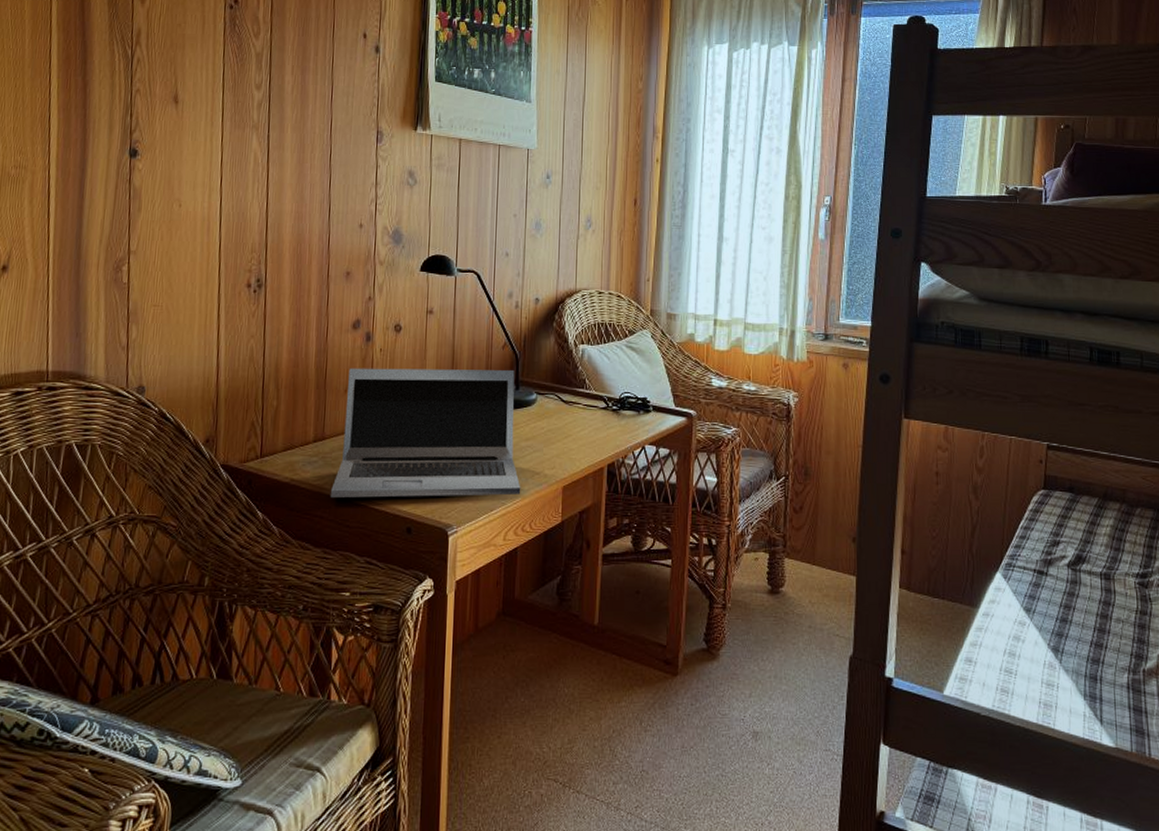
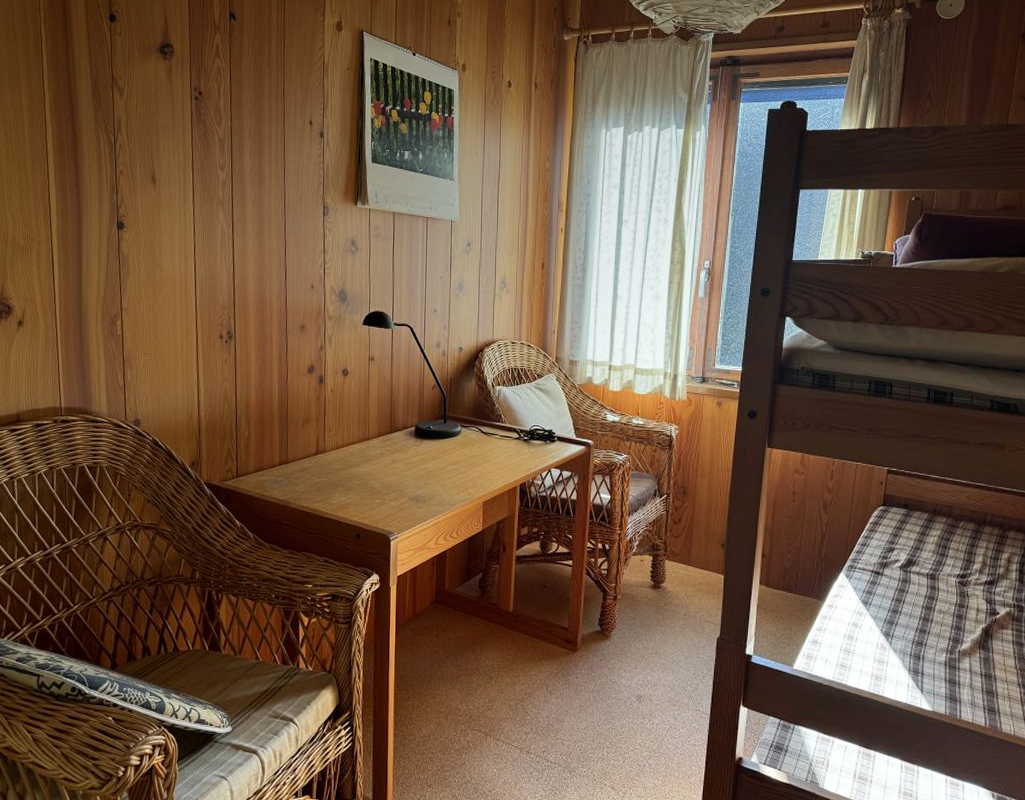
laptop: present [330,368,521,498] -> none [293,405,449,510]

